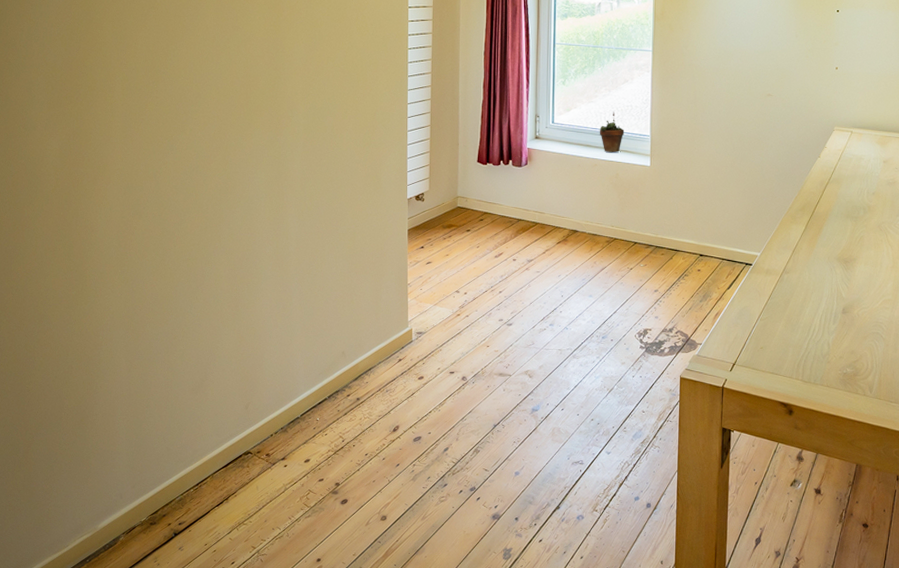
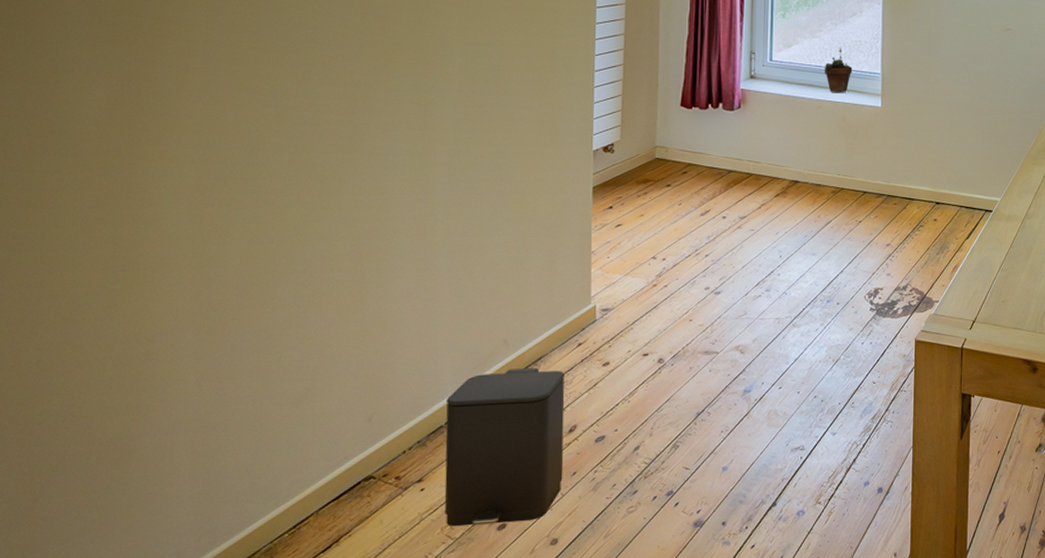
pedal bin: none [300,376,390,499] -> present [444,368,565,526]

